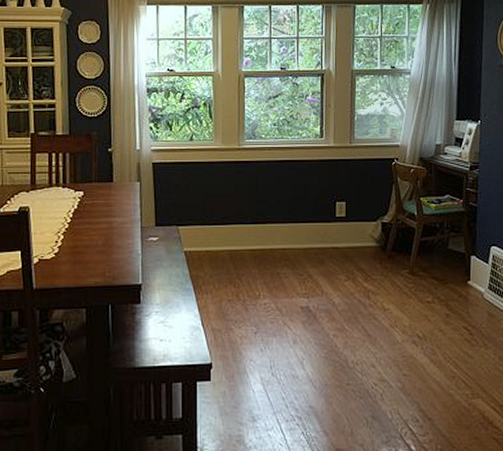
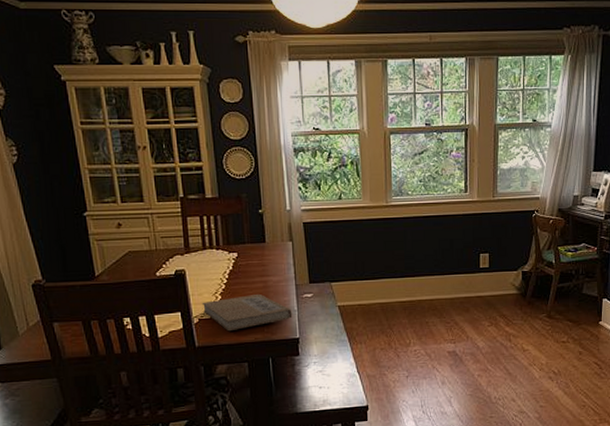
book: none [43,236,136,274] -> present [201,294,293,332]

